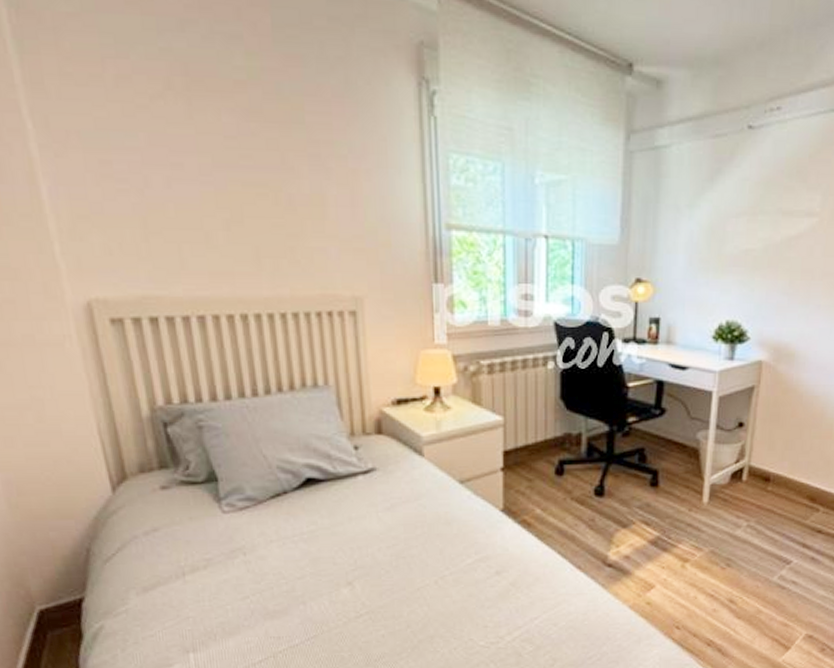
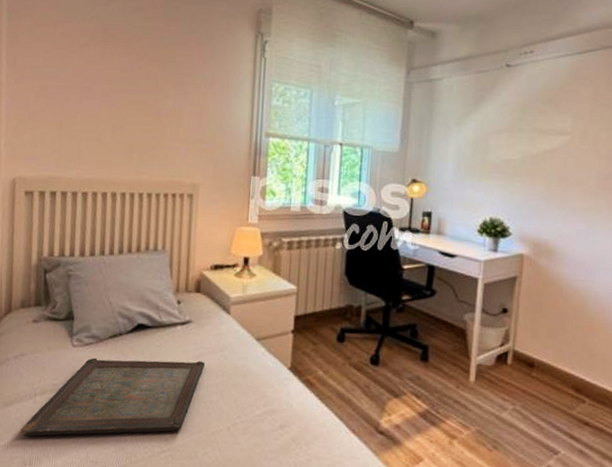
serving tray: none [172,513,400,621] -> present [20,357,206,437]

